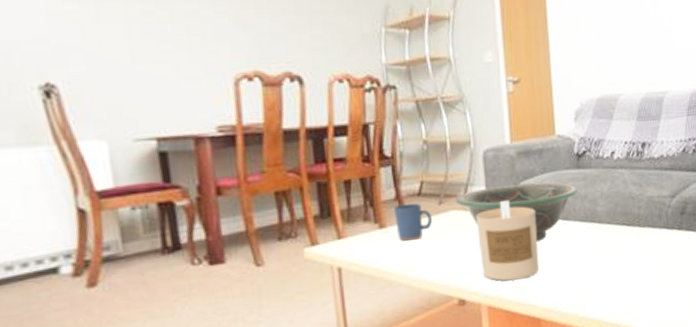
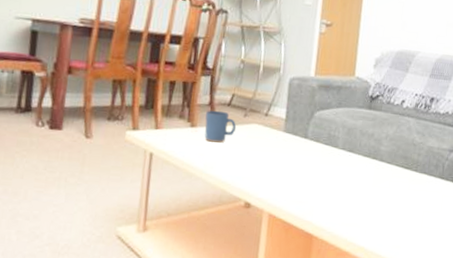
decorative bowl: present [456,182,578,241] -> none [259,110,366,166]
candle: present [476,201,539,281] -> none [270,124,326,196]

